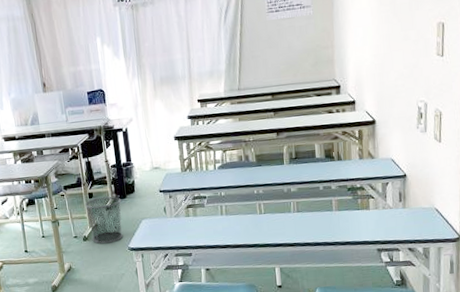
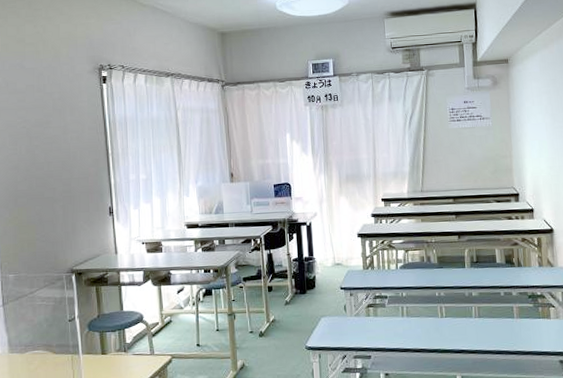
waste bin: present [84,196,123,244] -> none [263,291,301,341]

